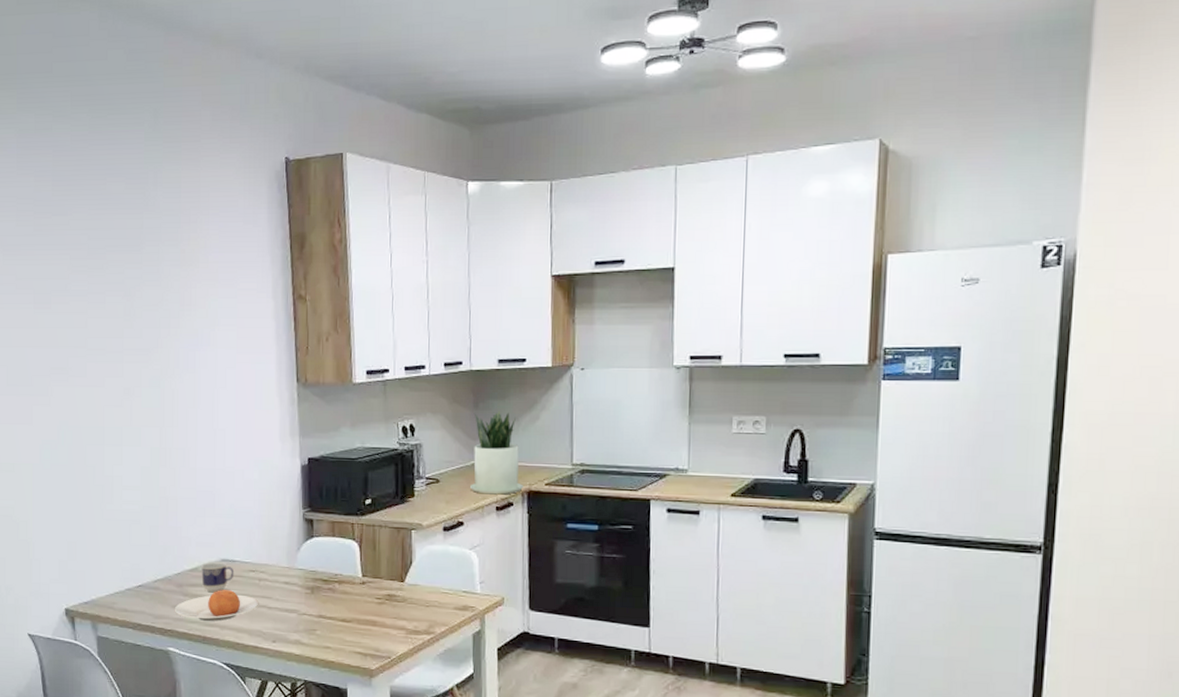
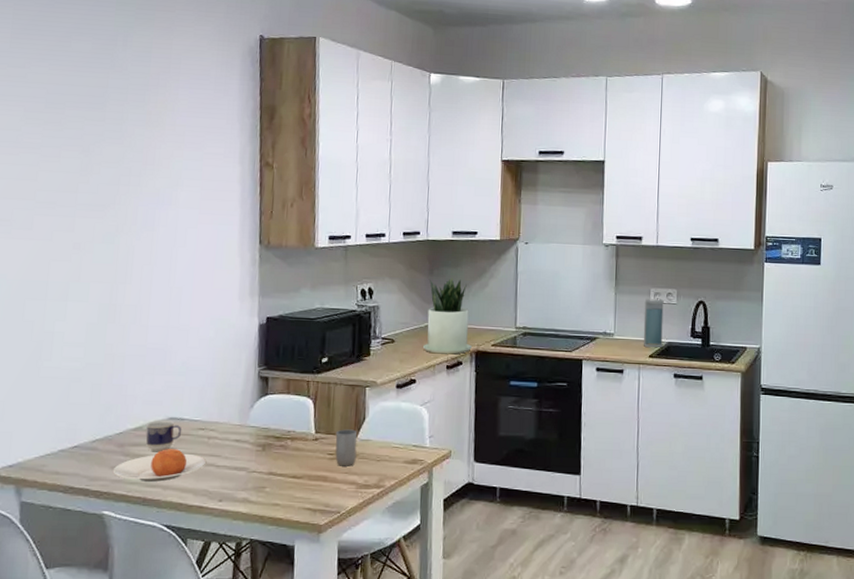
cup: none [382,573,405,611] -> present [335,429,357,466]
soap dispenser: none [723,428,749,486] -> present [643,299,664,349]

